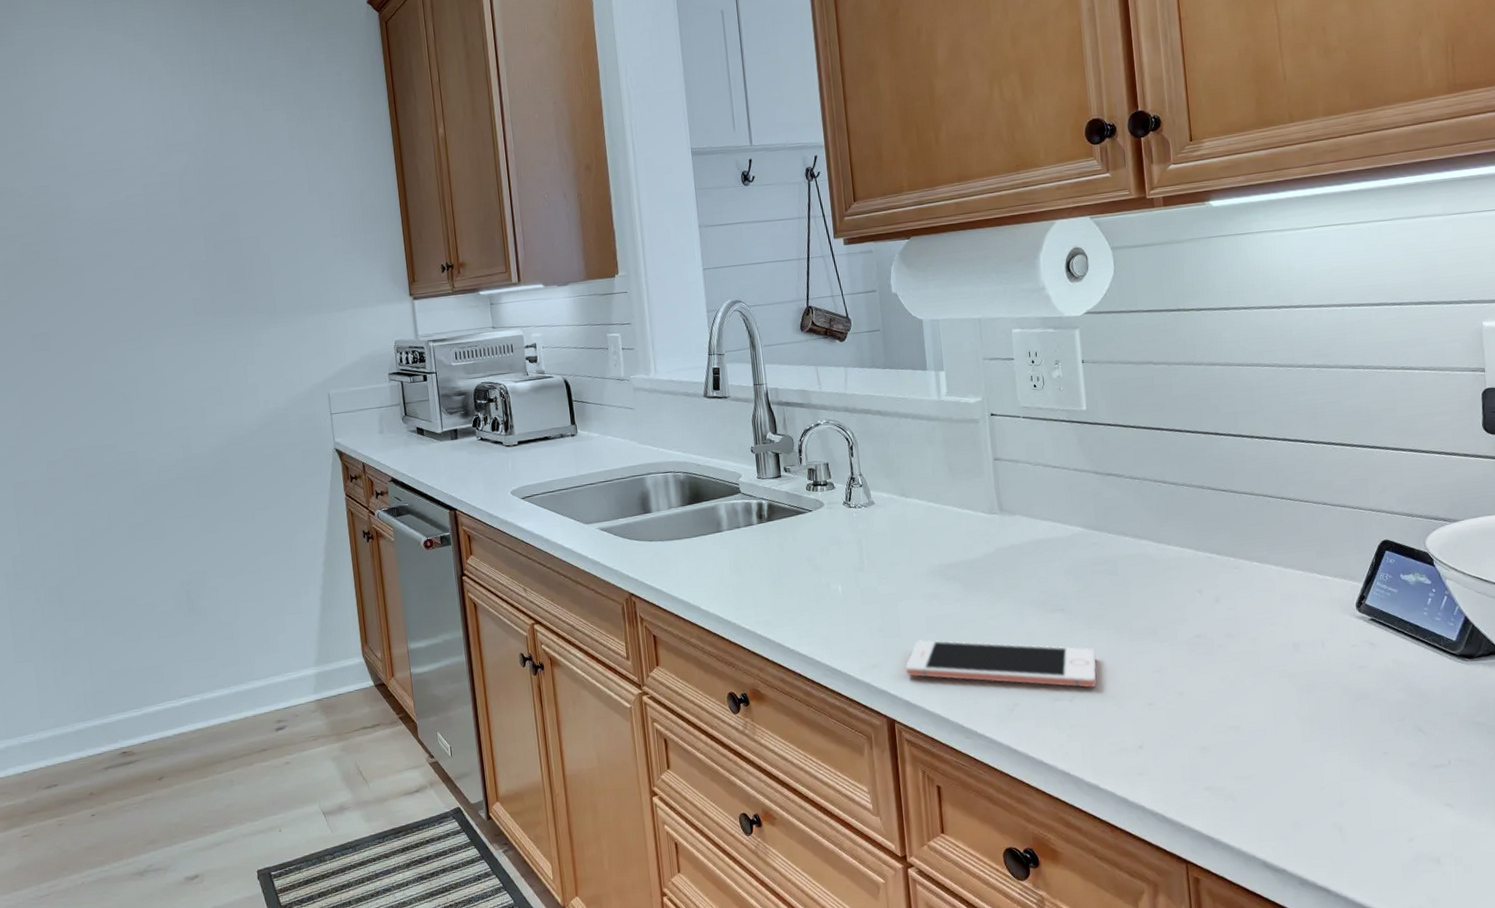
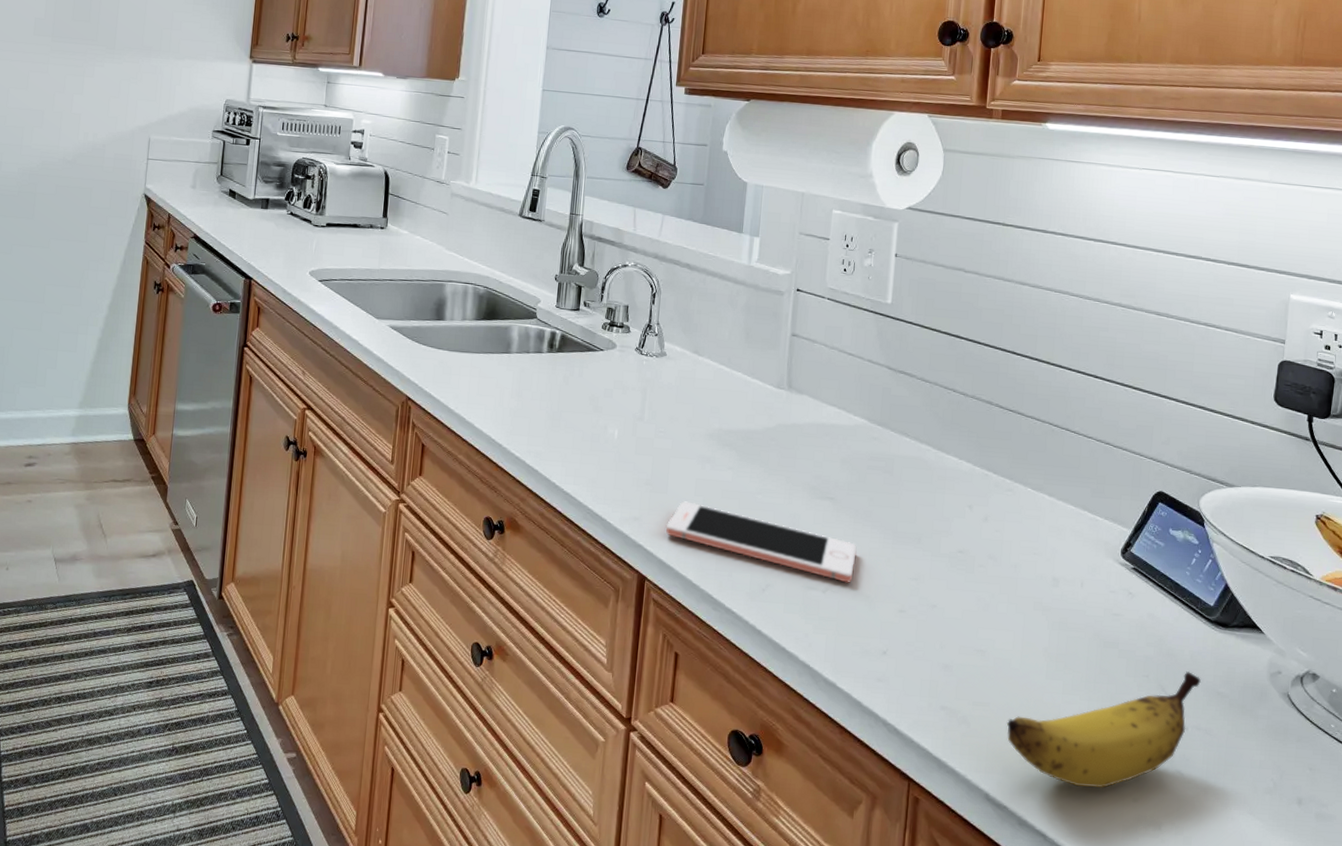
banana: none [1271,708,1456,838] -> present [1006,671,1201,789]

